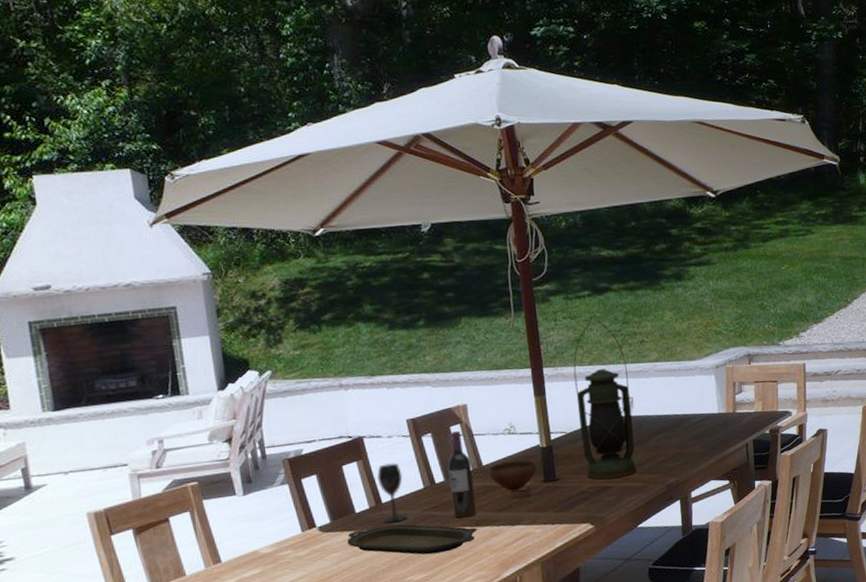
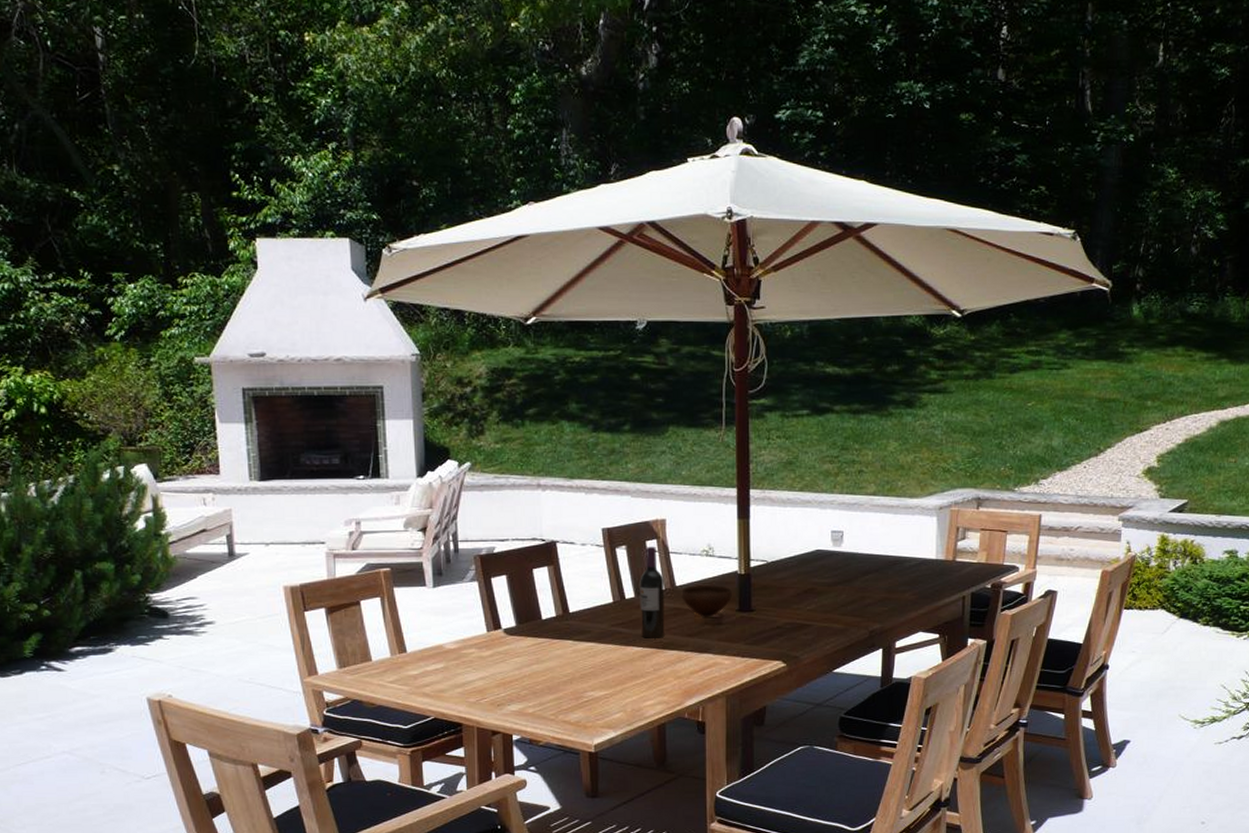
serving tray: present [347,524,477,555] -> none [530,637,664,672]
wine glass: present [376,463,406,523] -> none [566,572,592,634]
lantern: present [573,315,637,480] -> none [782,437,841,617]

